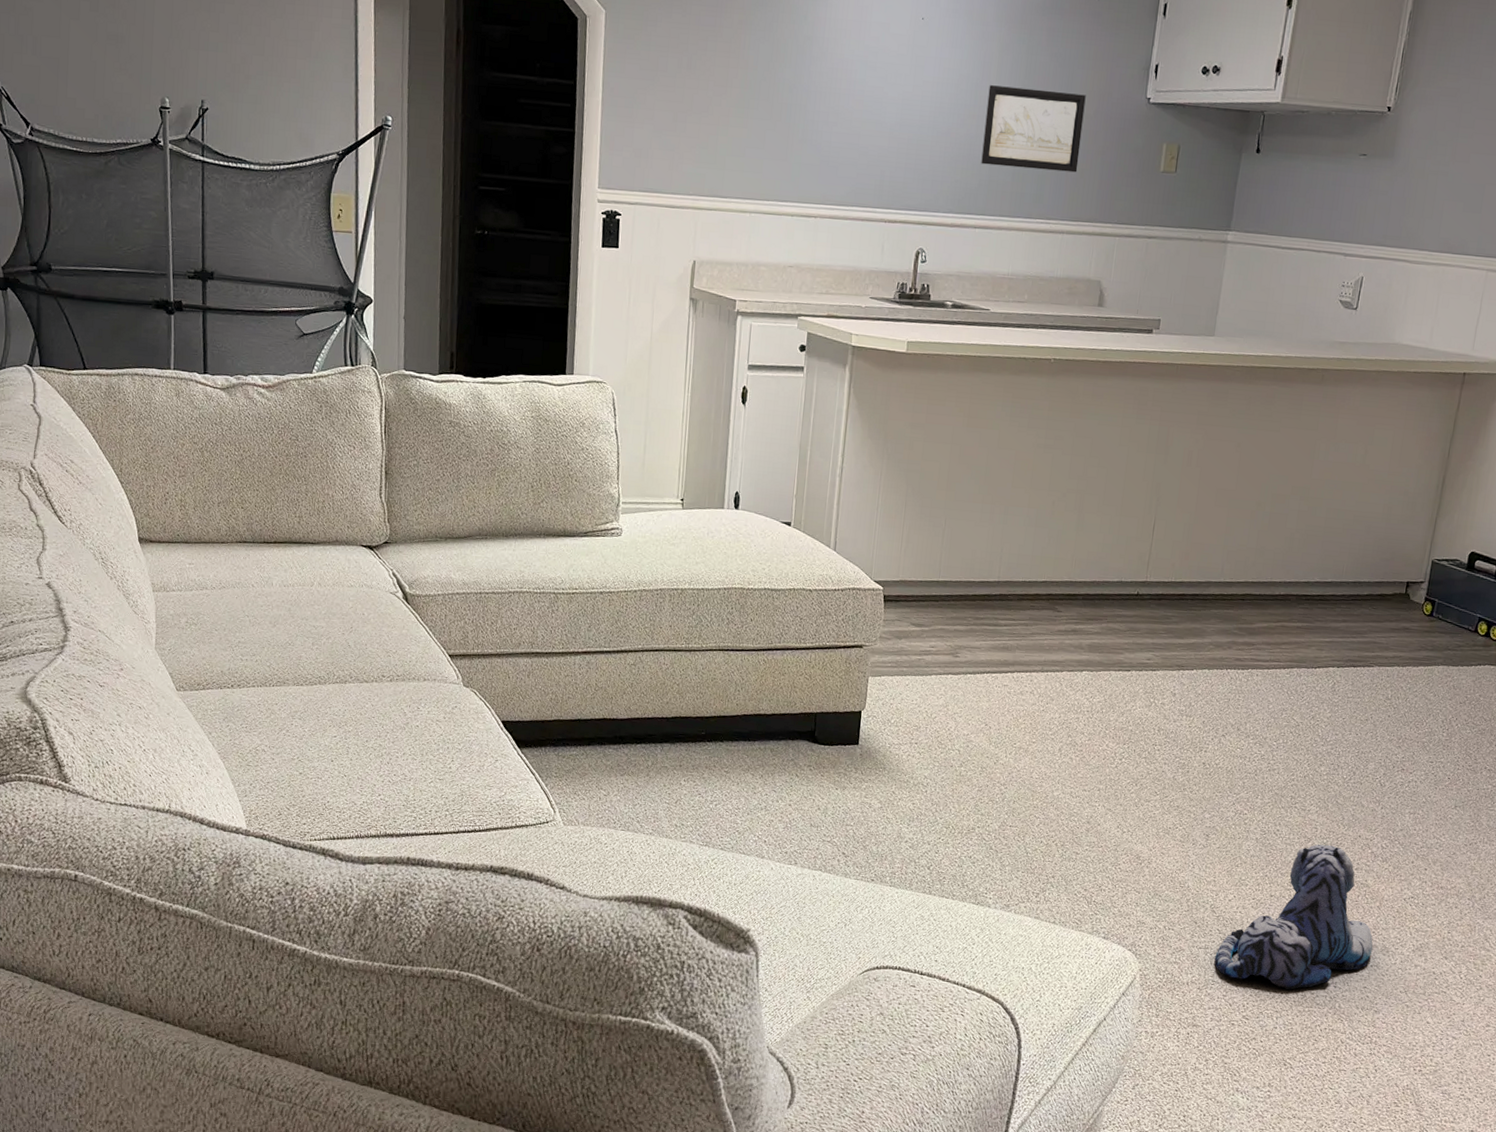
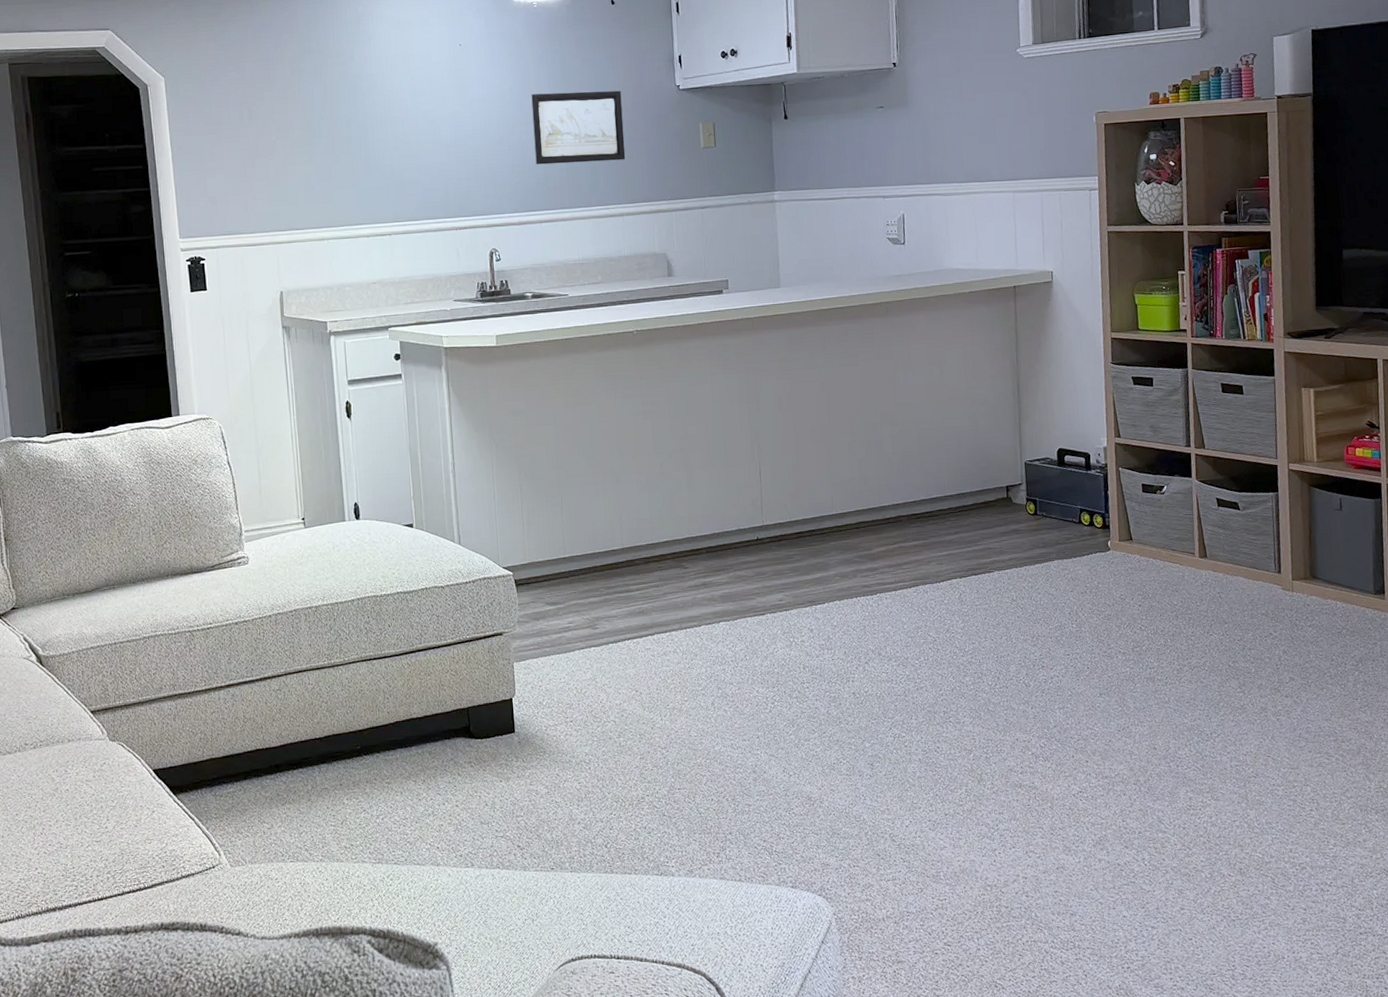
plush toy: present [1214,844,1373,990] -> none [904,753,1055,907]

